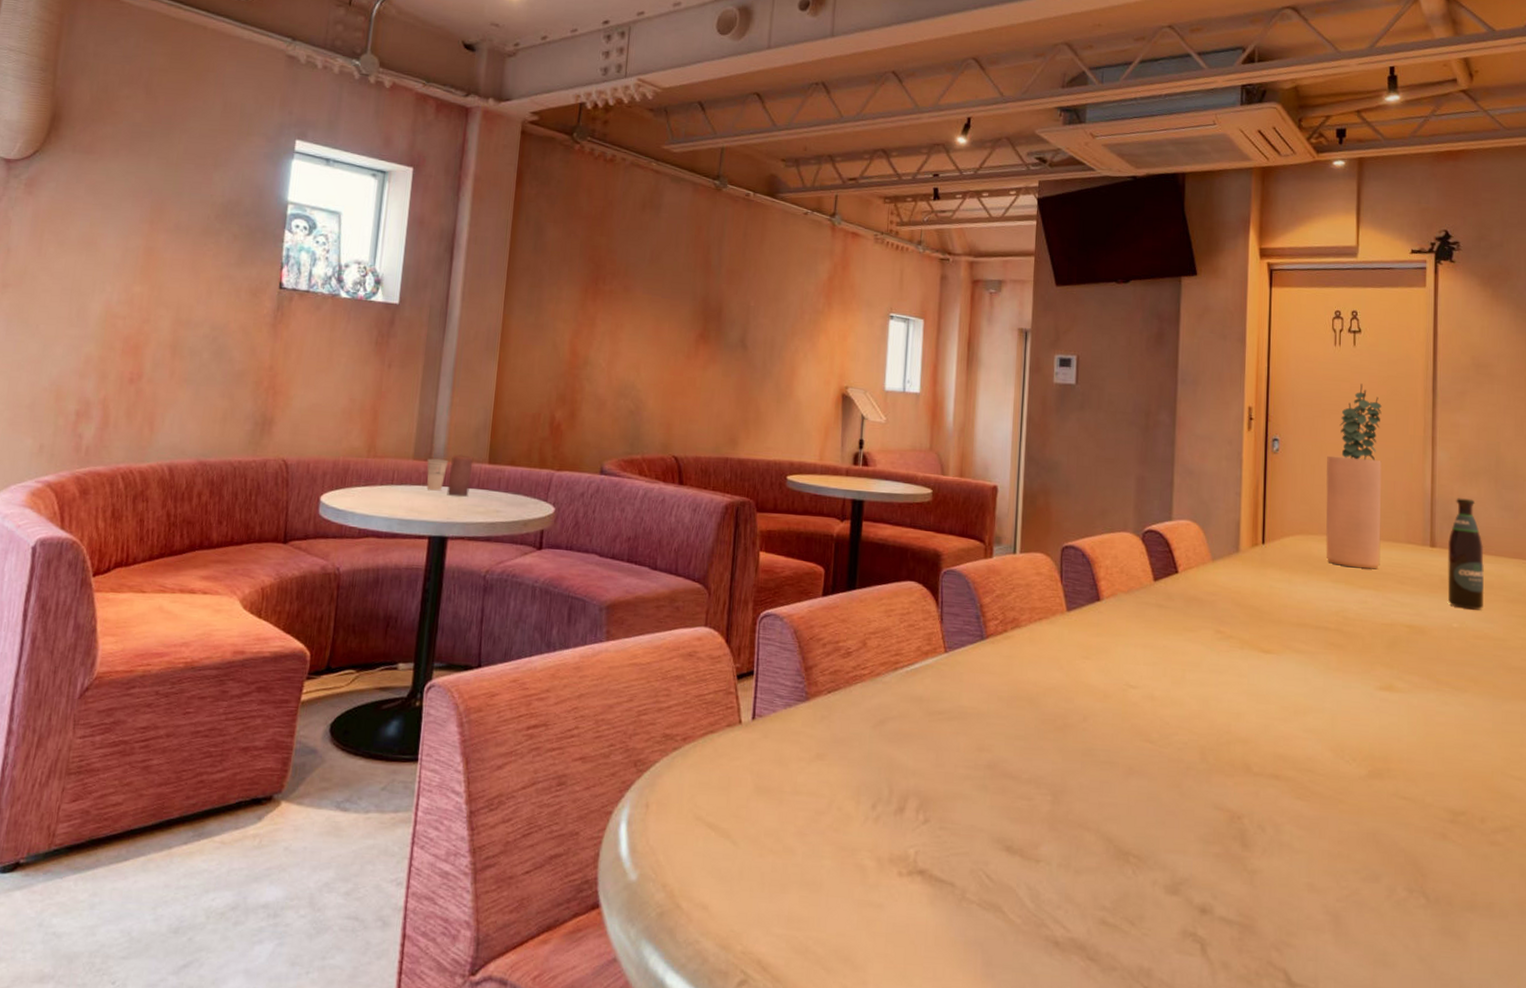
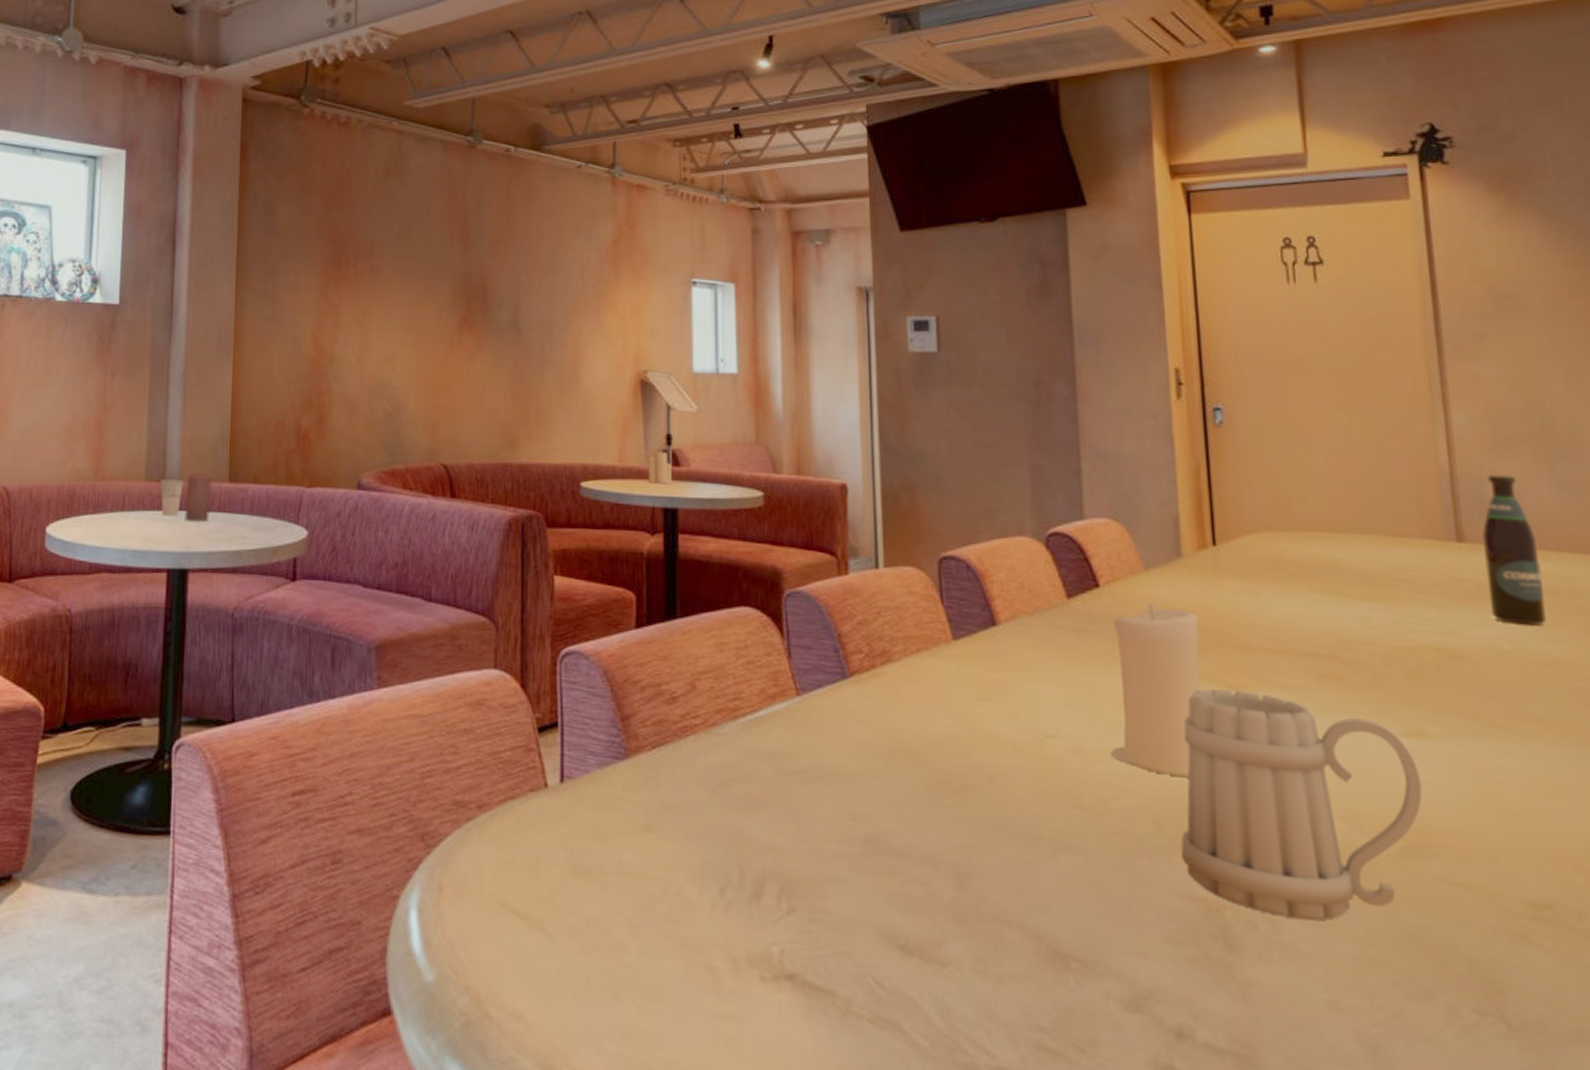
candle: none [842,453,862,481] -> present [648,450,673,484]
candle: none [1175,586,1247,719] -> present [1111,603,1200,778]
beer mug: none [1217,652,1388,825] -> present [1181,689,1423,921]
vase: present [1325,383,1382,570] -> none [1293,330,1386,575]

